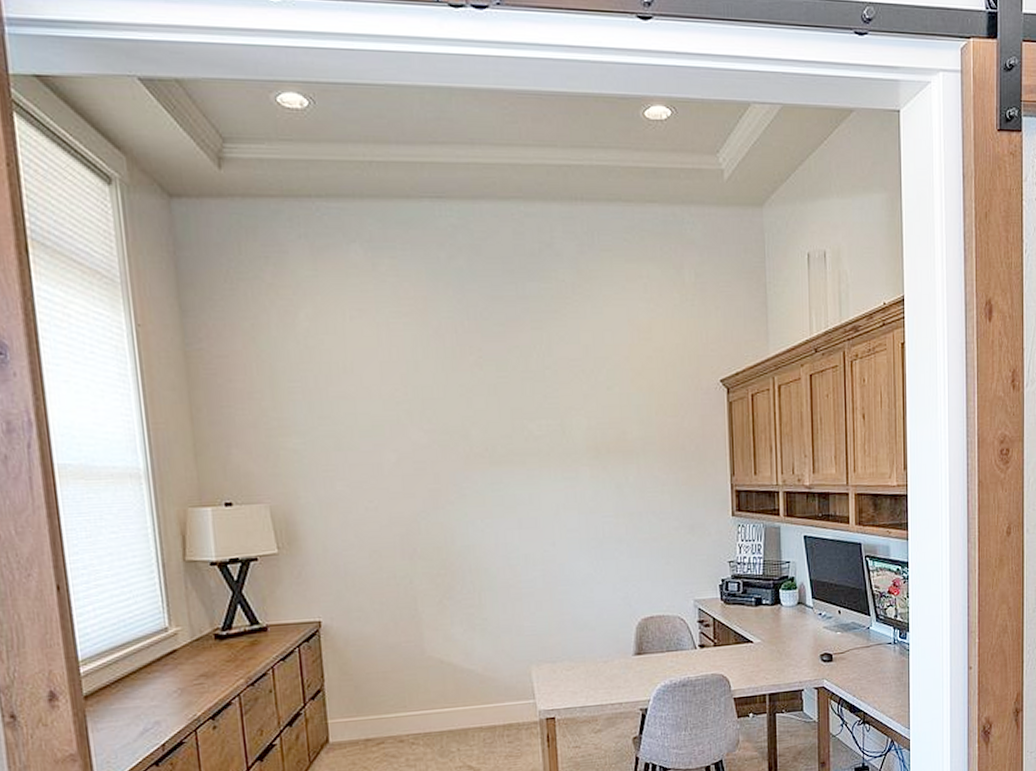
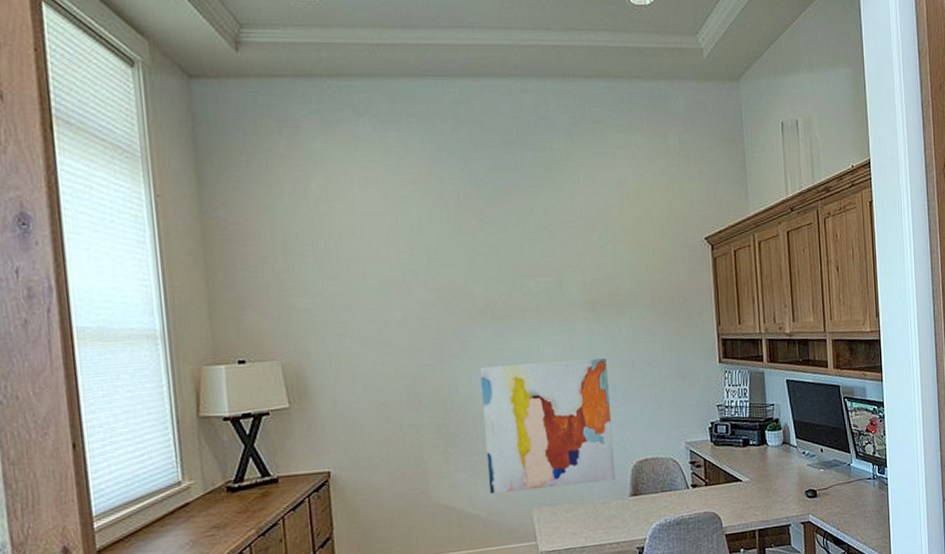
wall art: none [477,508,619,649] -> present [480,358,616,494]

